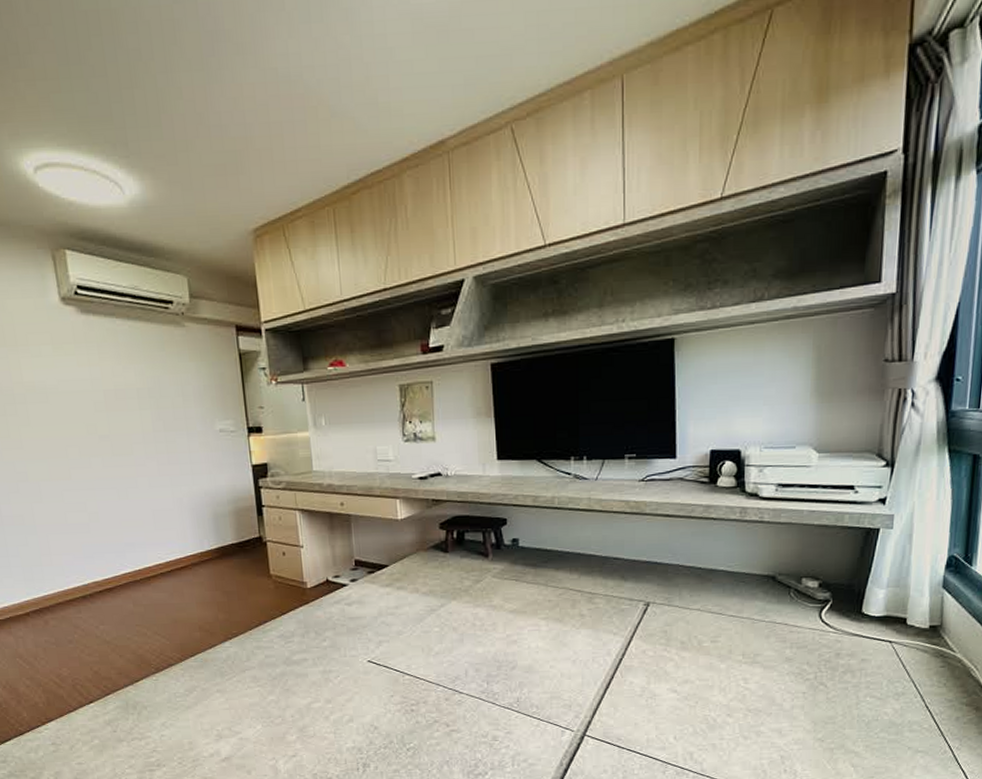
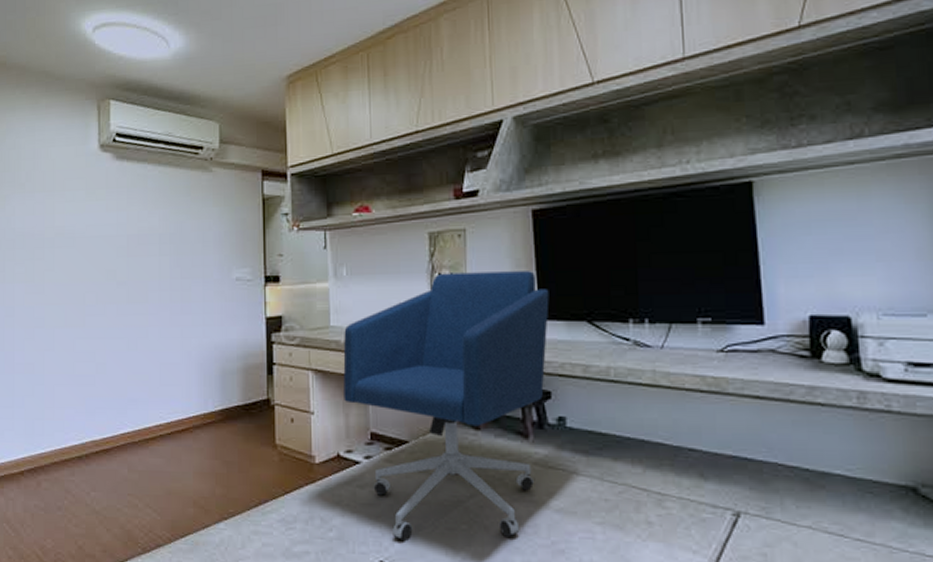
office chair: none [326,418,506,645] -> present [343,271,549,542]

